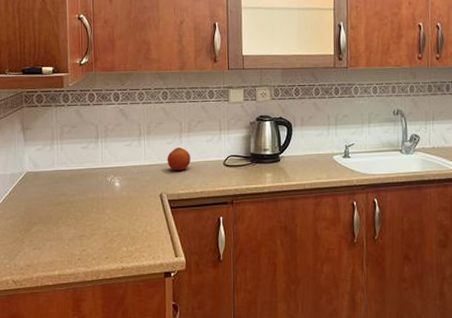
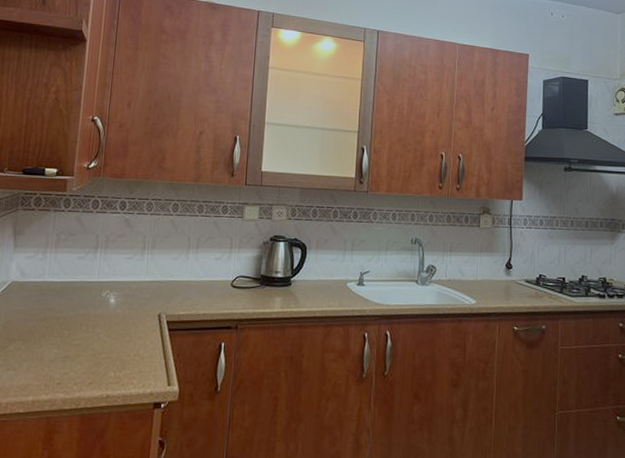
fruit: present [167,148,191,171] -> none [170,264,196,290]

